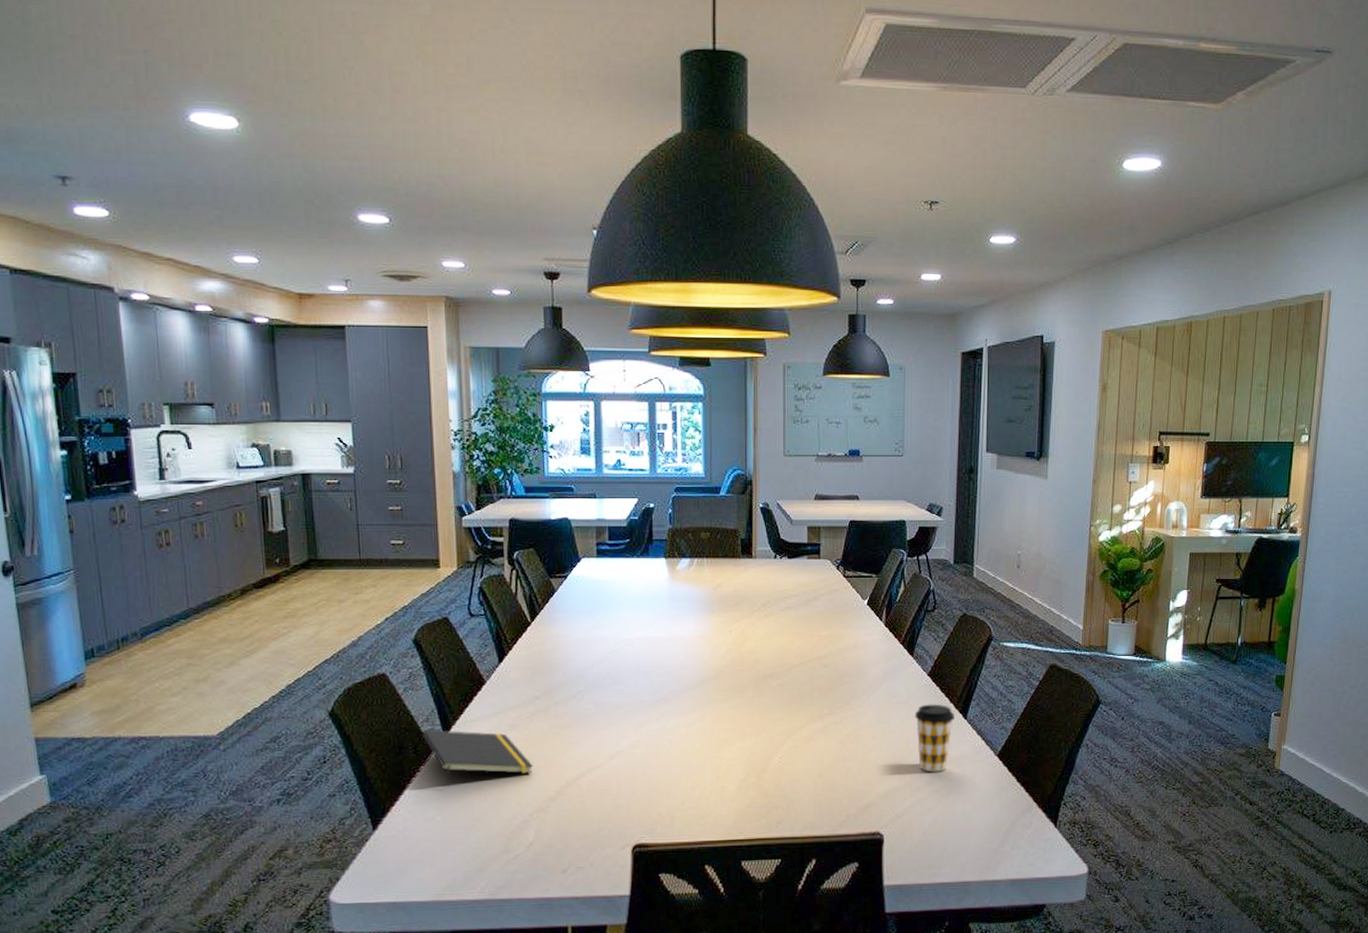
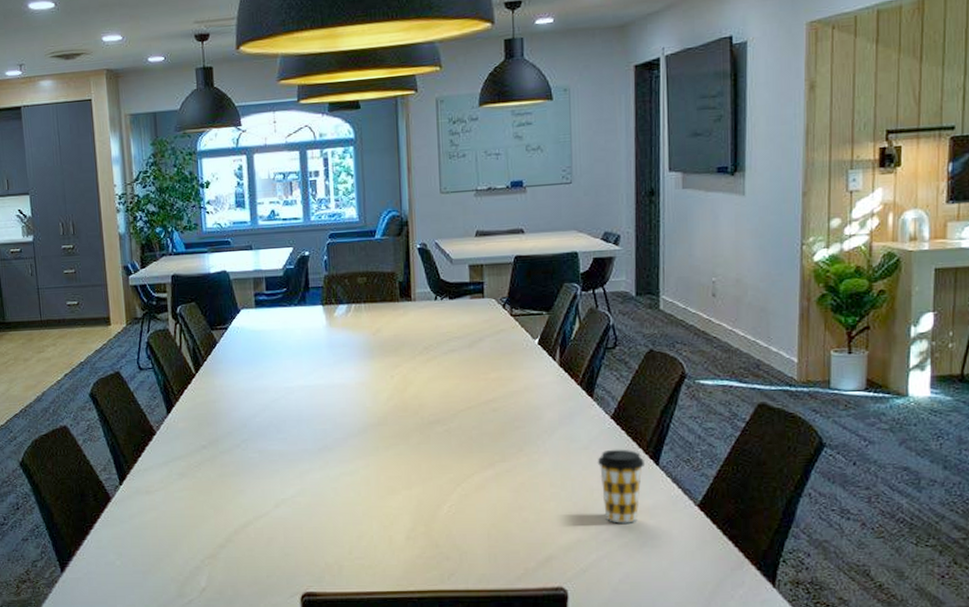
notepad: present [423,730,533,788] -> none [101,479,203,534]

